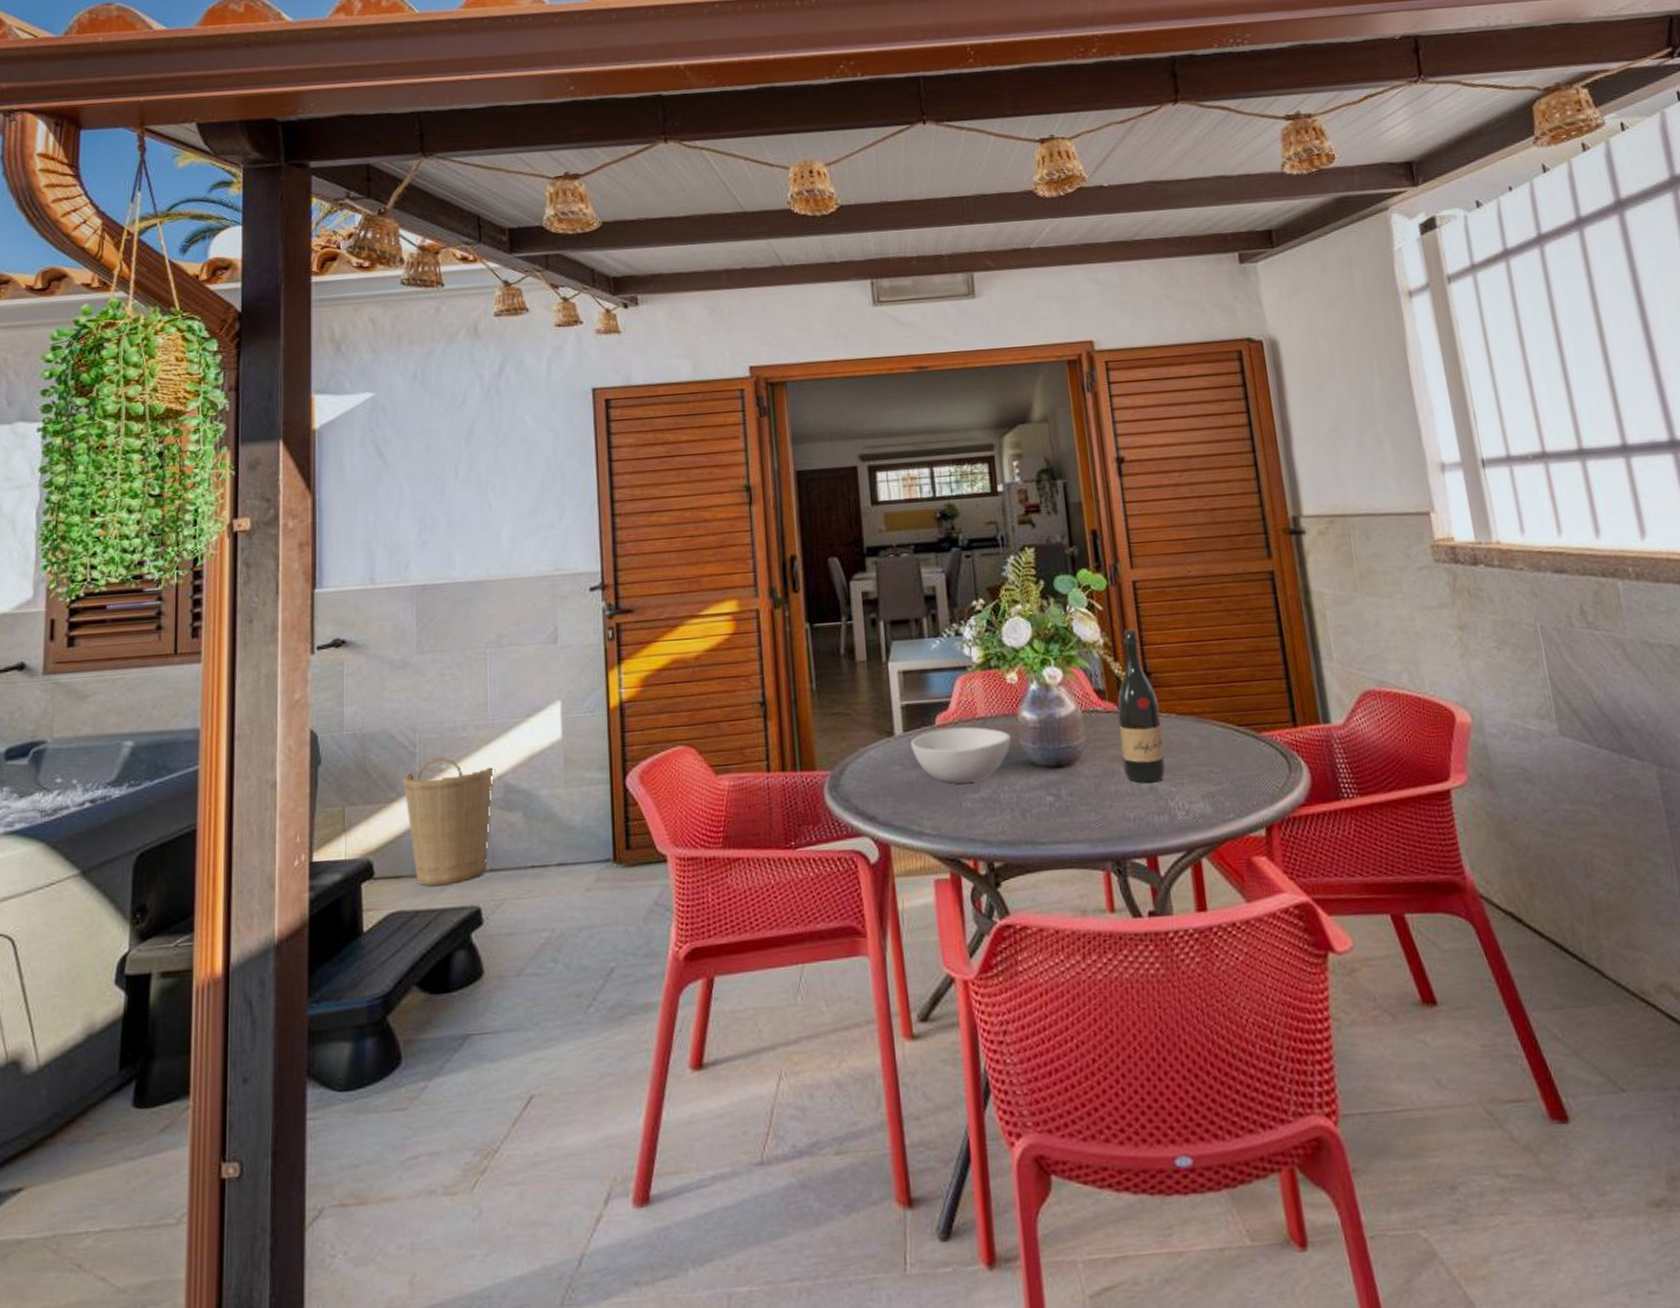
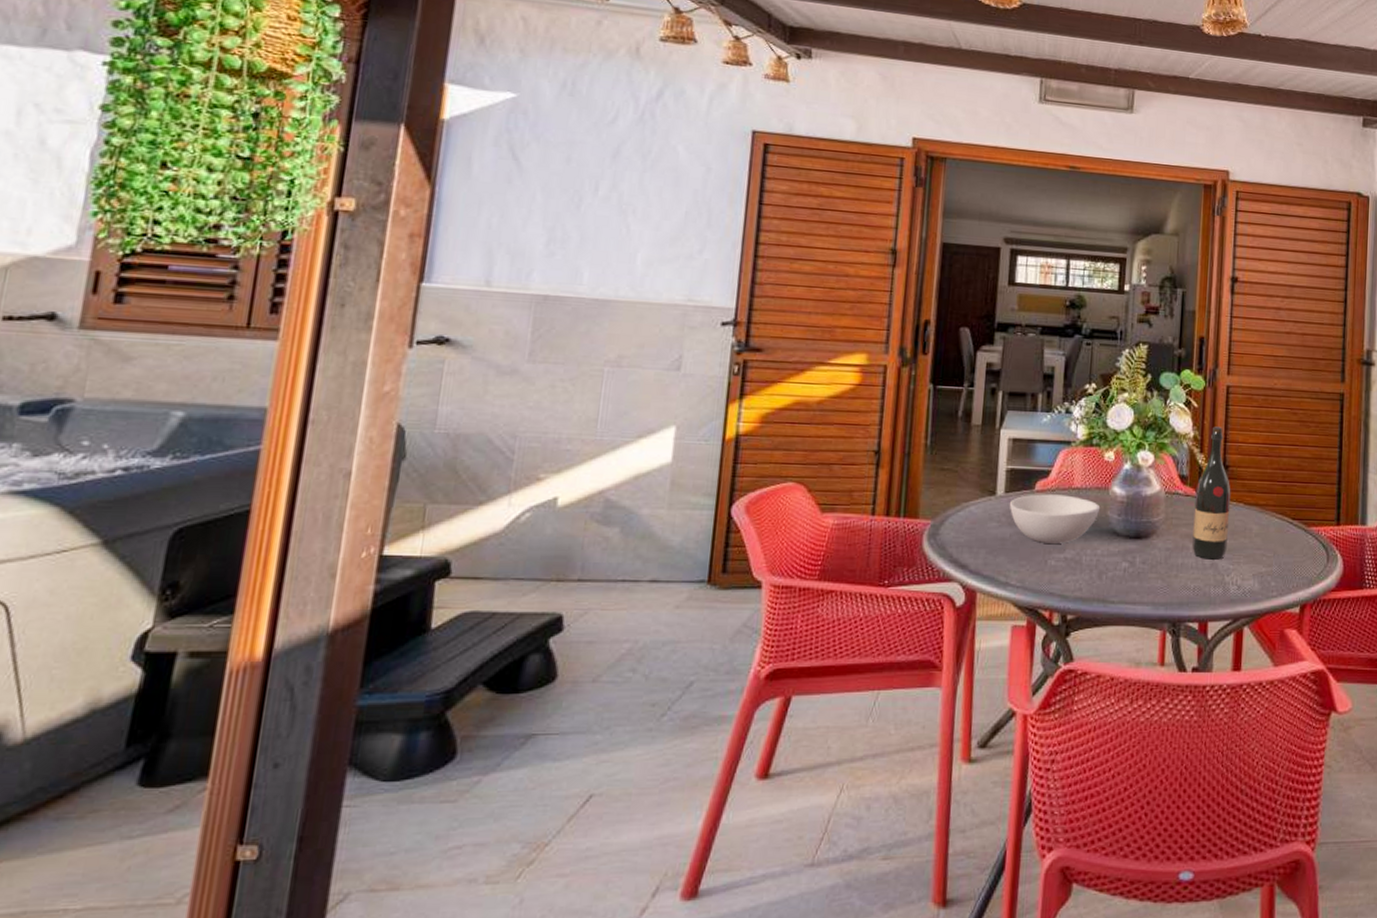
basket: present [403,754,494,887] -> none [494,464,596,591]

